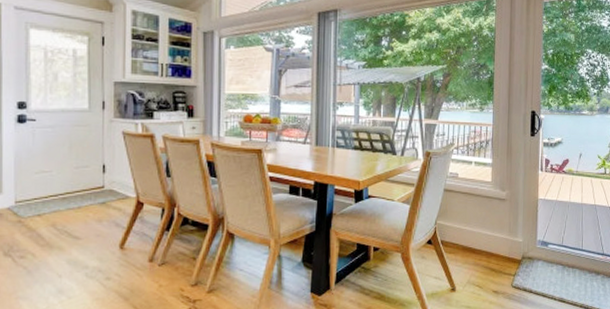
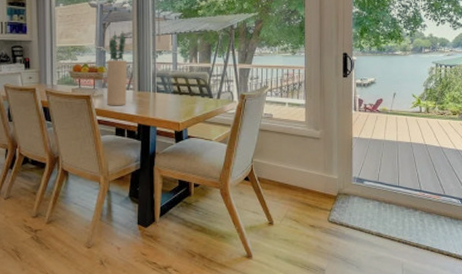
vase: none [279,79,305,162] -> present [106,31,128,106]

